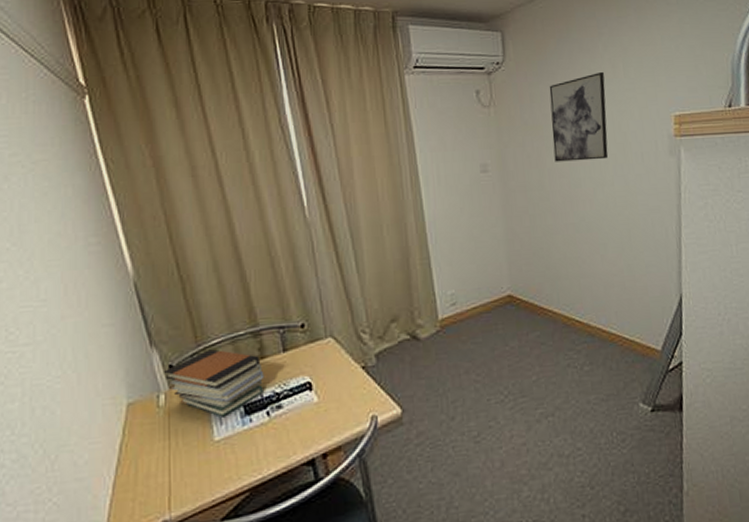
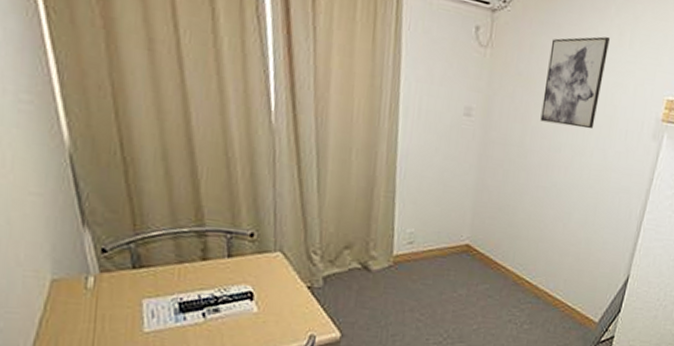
book stack: present [164,349,265,418] -> none [96,240,205,310]

